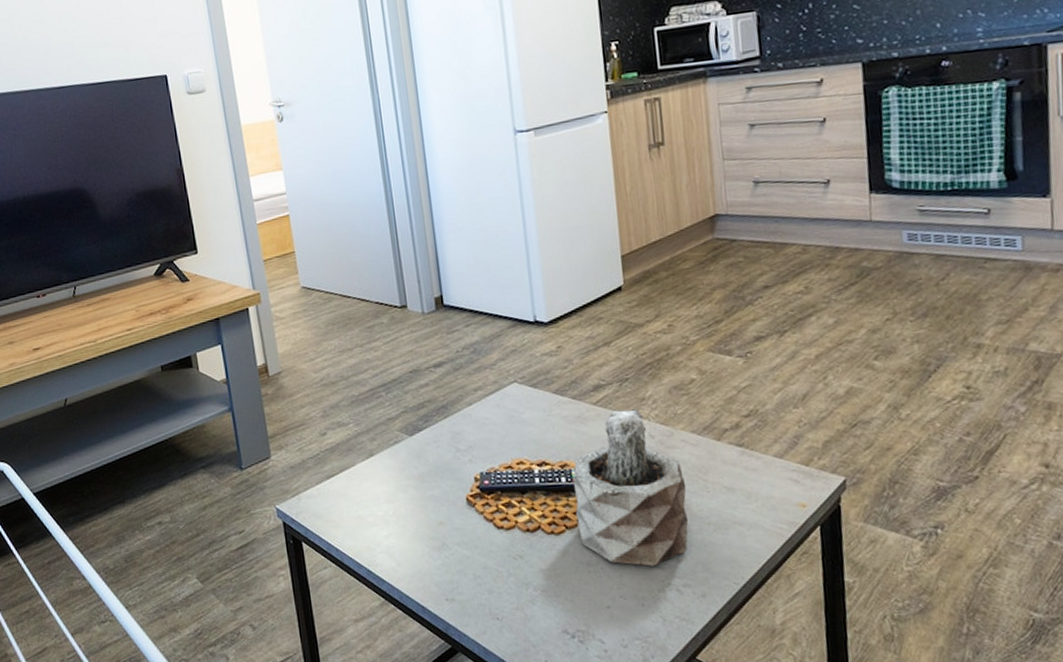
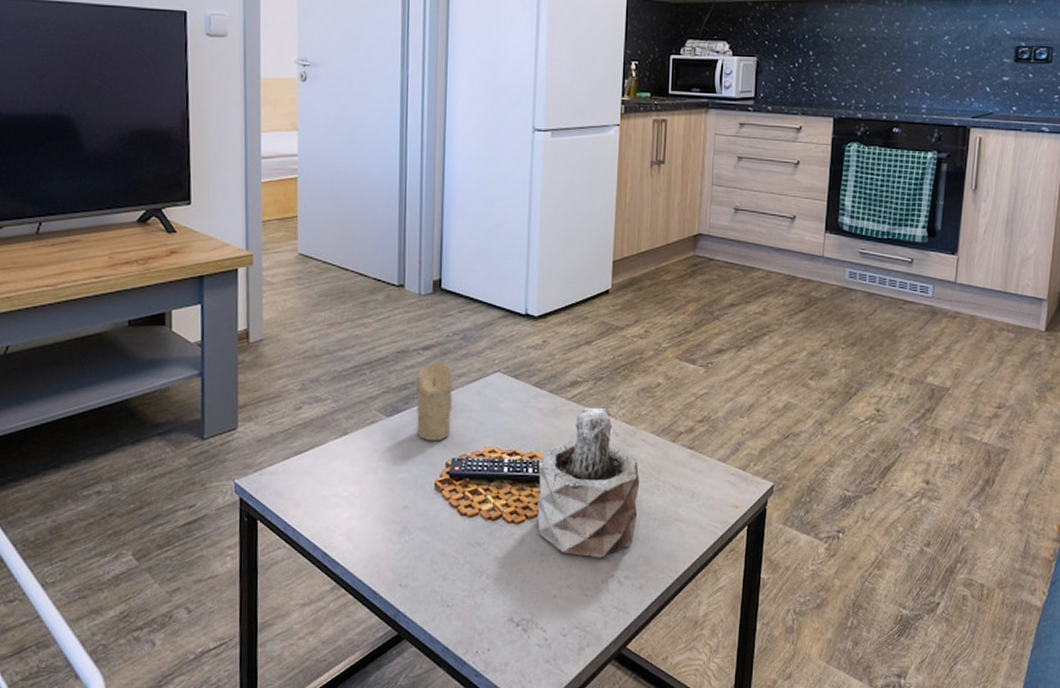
candle: none [432,377,475,457] -> present [416,362,453,440]

